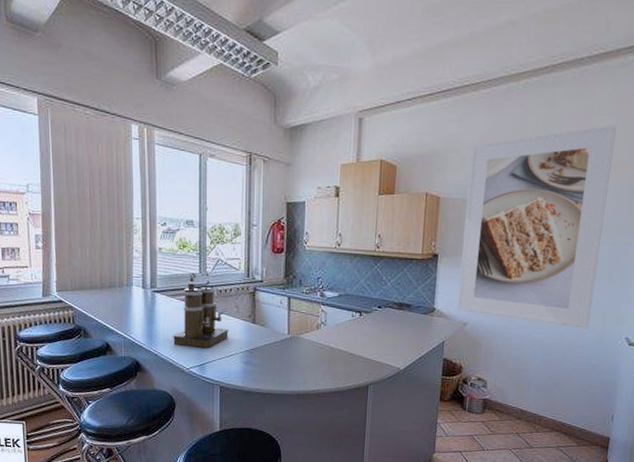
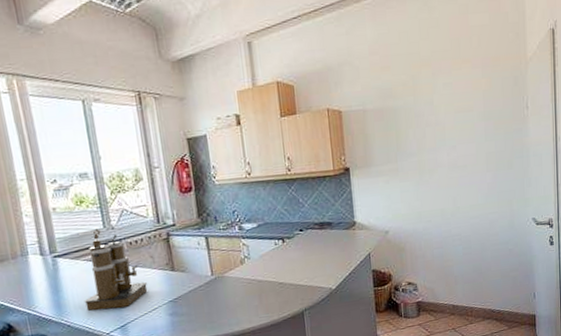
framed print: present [456,125,617,329] -> none [363,21,499,220]

